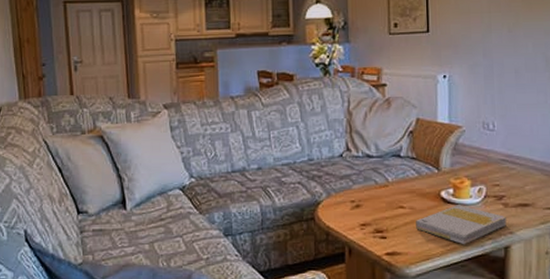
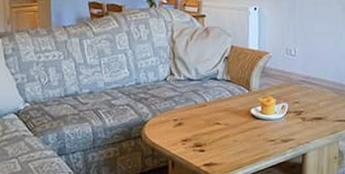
book: present [416,205,507,245] -> none [230,120,304,154]

